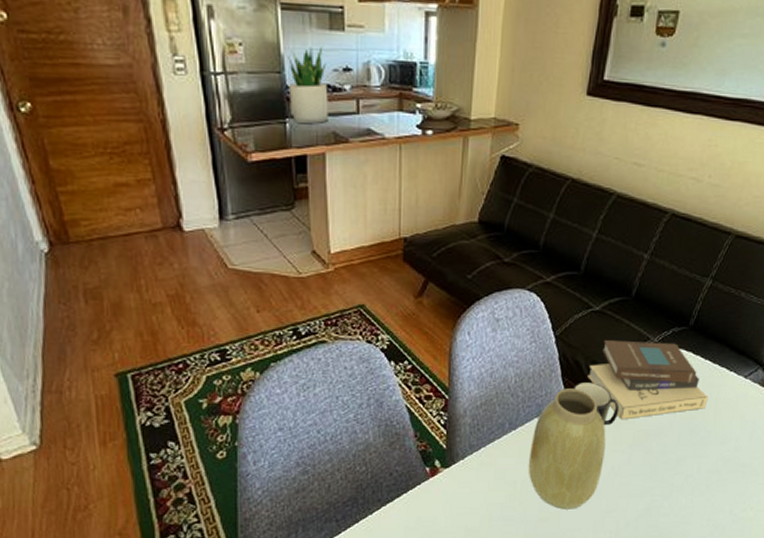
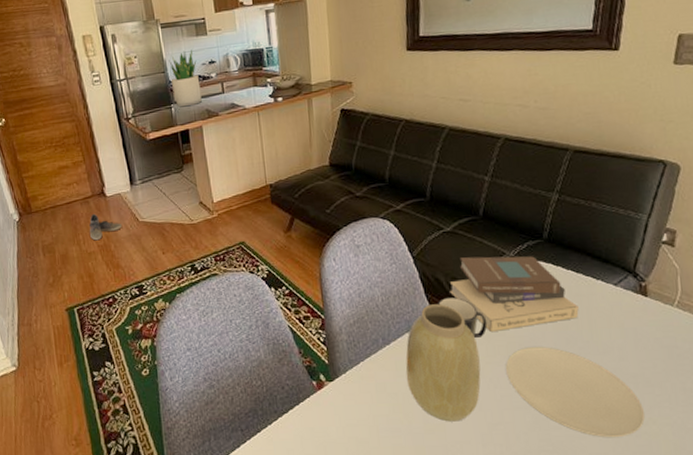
shoe: none [155,252,204,289] -> present [89,213,123,241]
plate: none [629,436,746,524] -> present [506,347,646,438]

